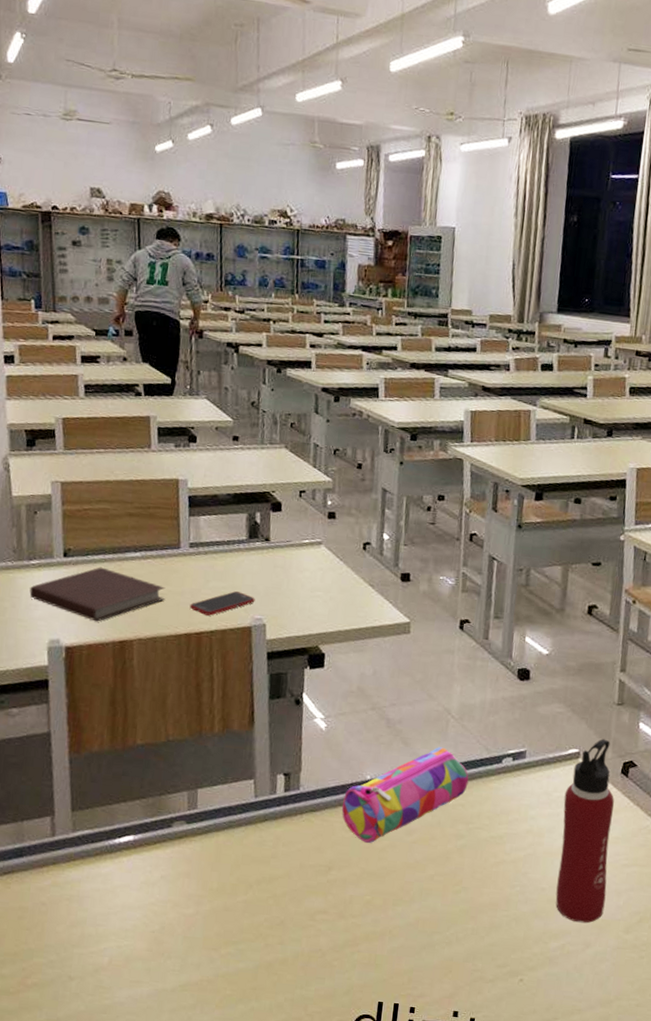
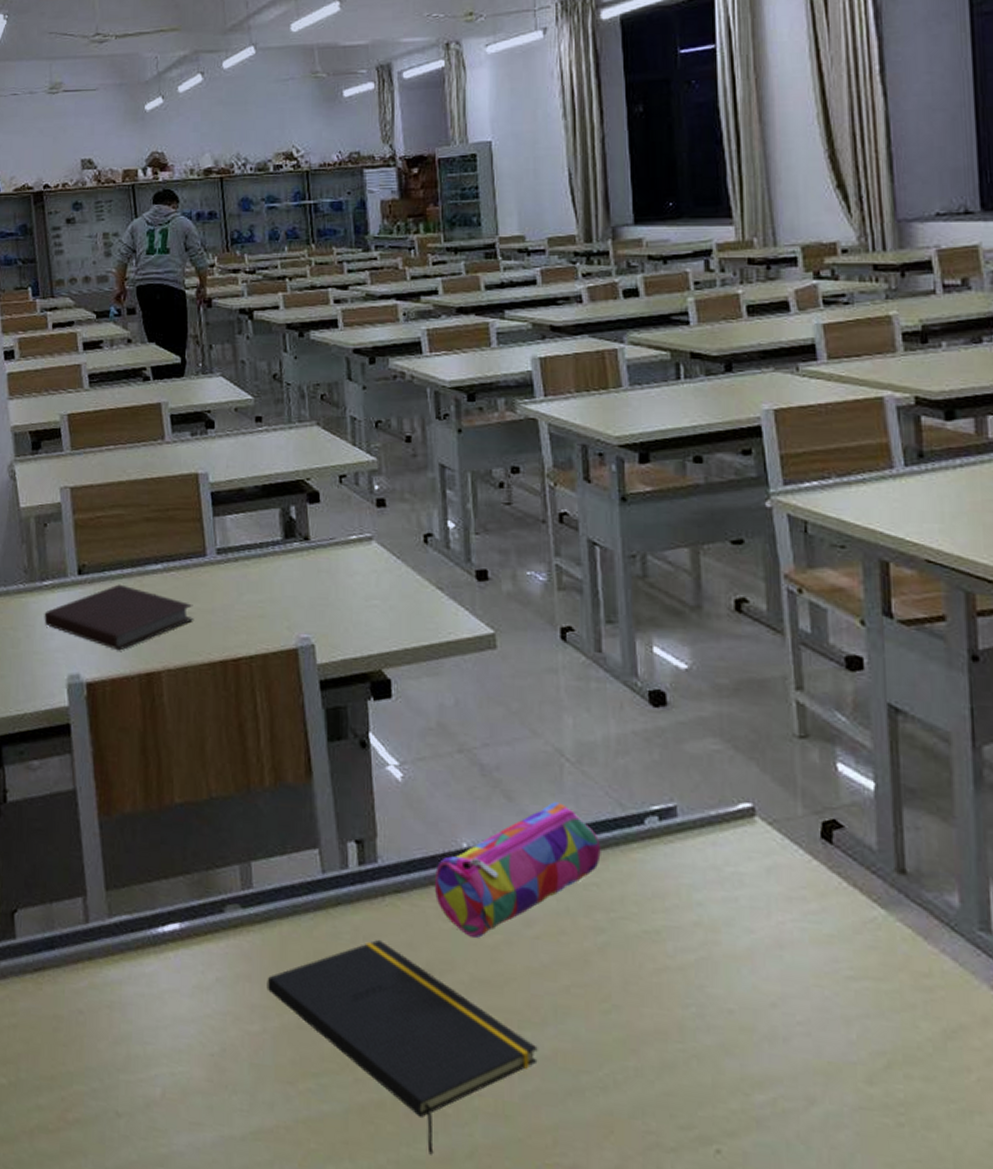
cell phone: present [190,591,255,616] -> none [223,605,299,637]
notepad: none [202,845,405,994] -> present [267,939,538,1155]
water bottle: present [555,739,614,923] -> none [741,787,829,1067]

